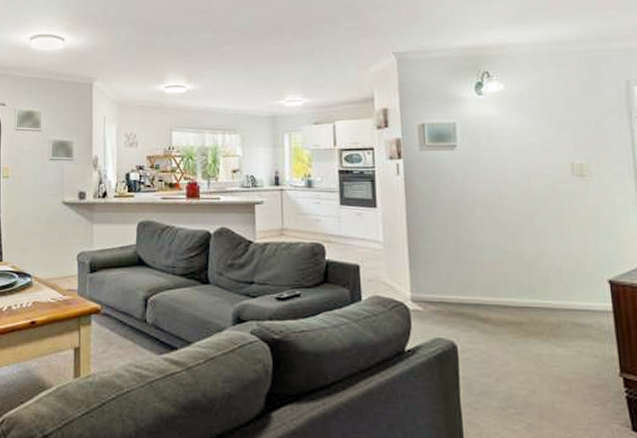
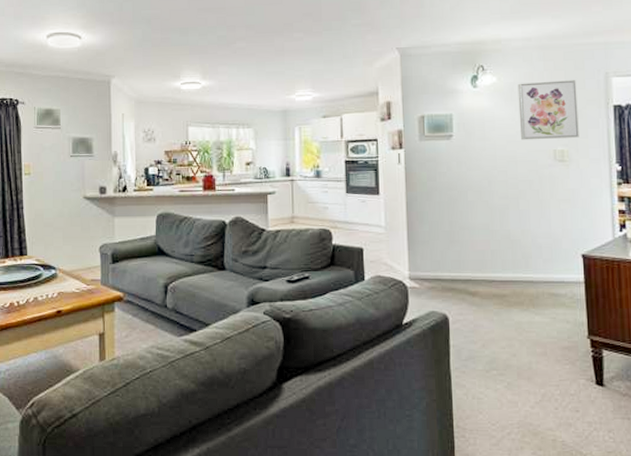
wall art: none [527,88,600,152] -> present [517,80,579,140]

